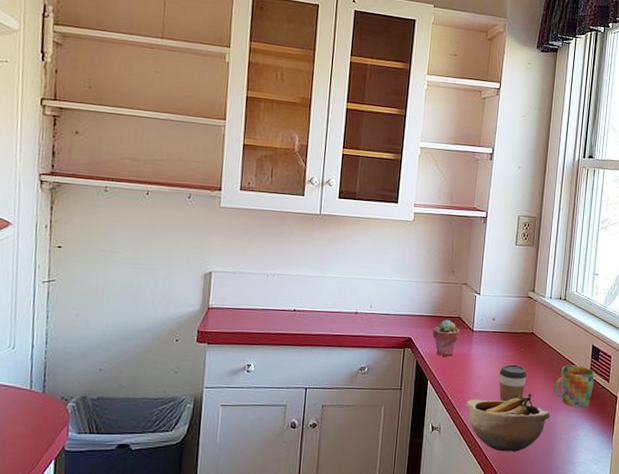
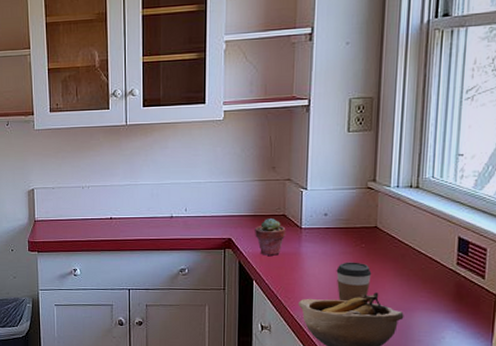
mug: present [554,365,595,408] -> none [407,260,463,308]

